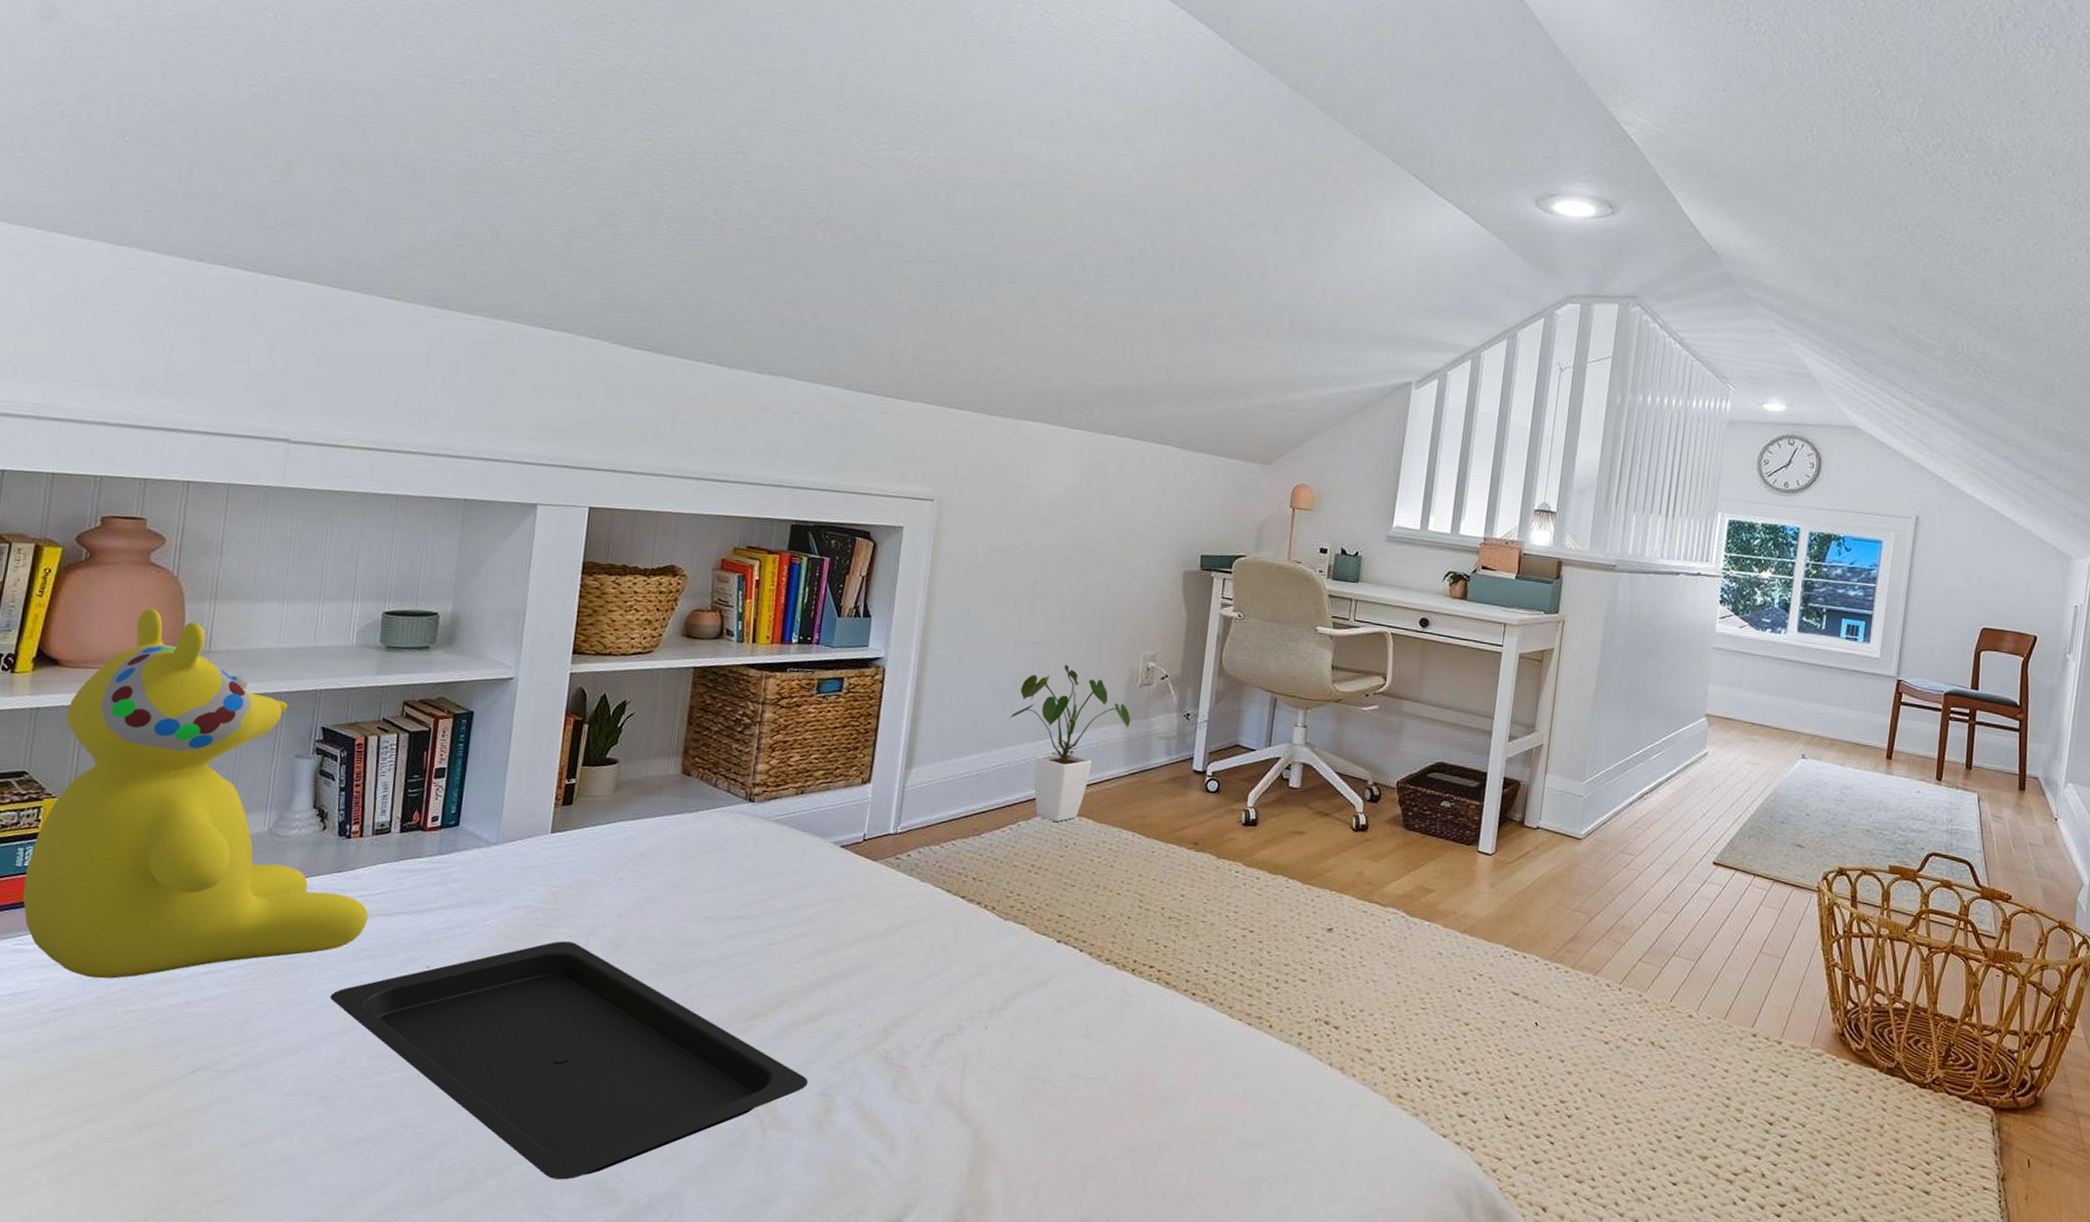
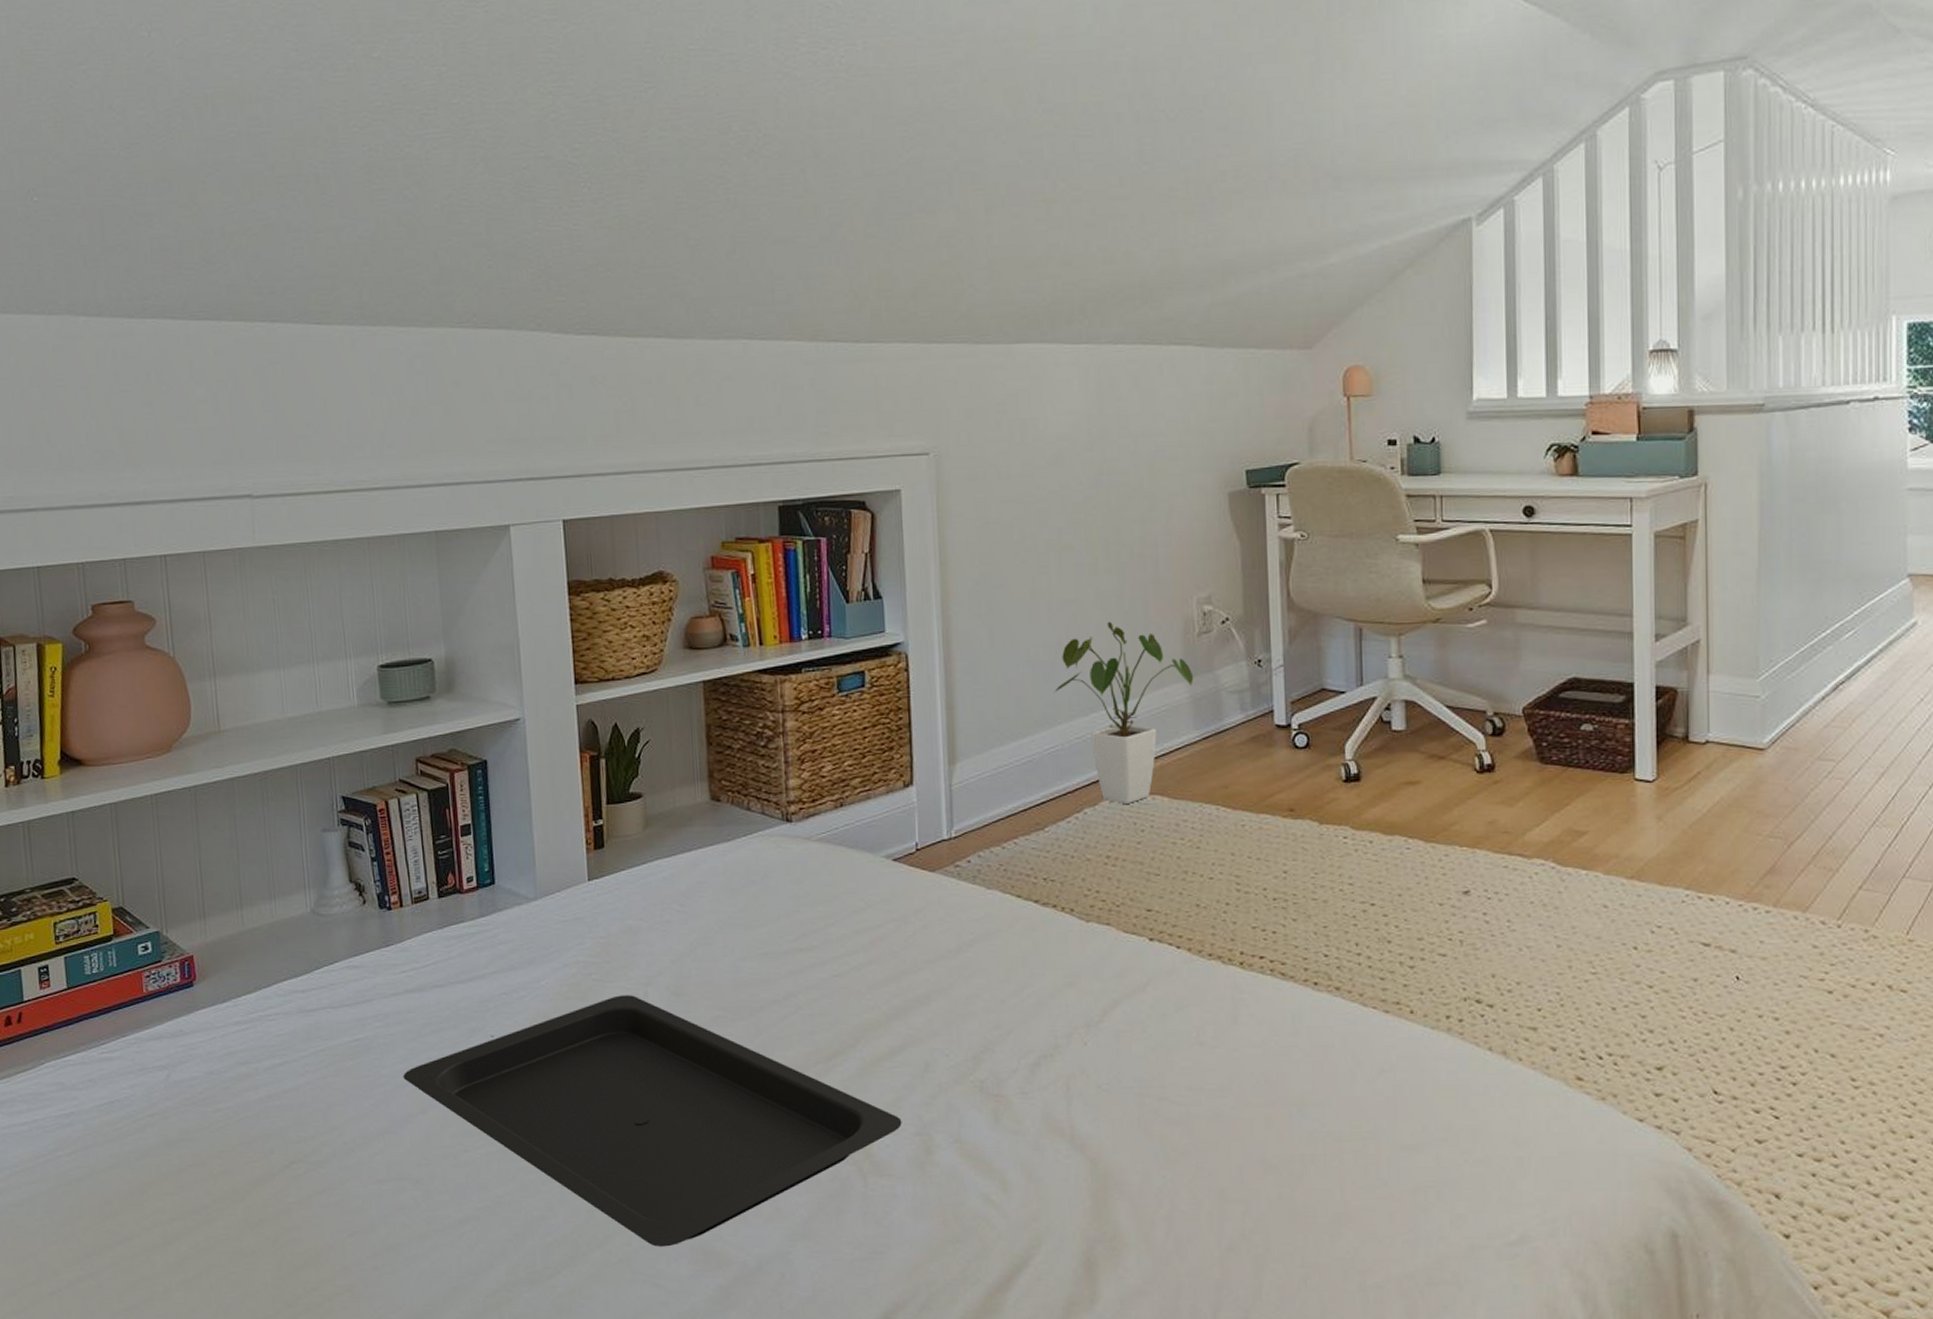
teddy bear: present [23,608,369,979] -> none [95,694,424,1080]

